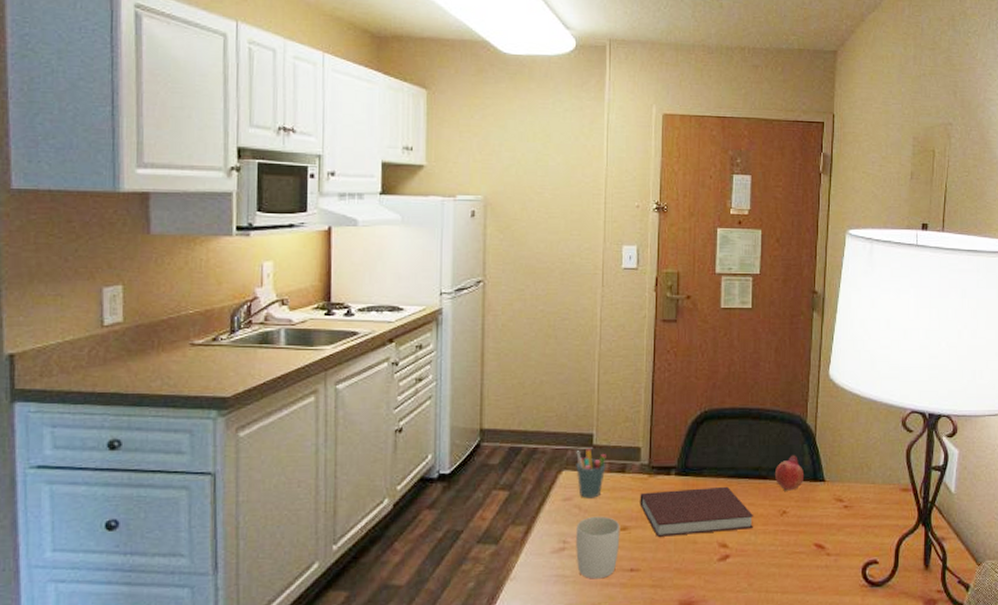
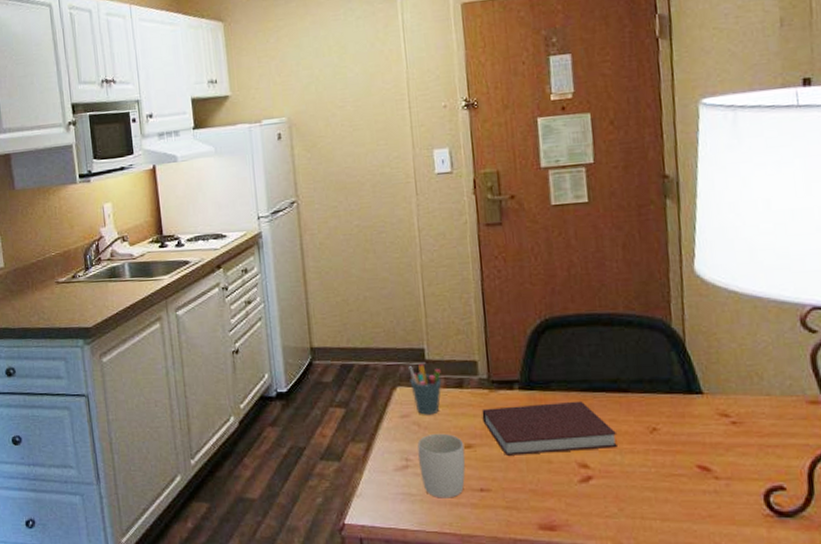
fruit: present [774,455,805,491] -> none [637,364,676,405]

